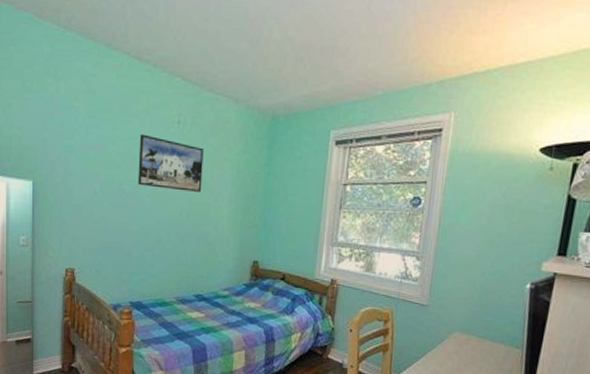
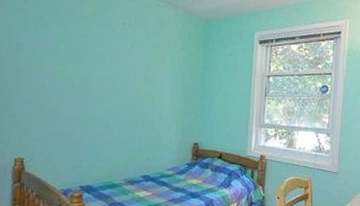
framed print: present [138,134,204,192] -> none [86,34,147,84]

